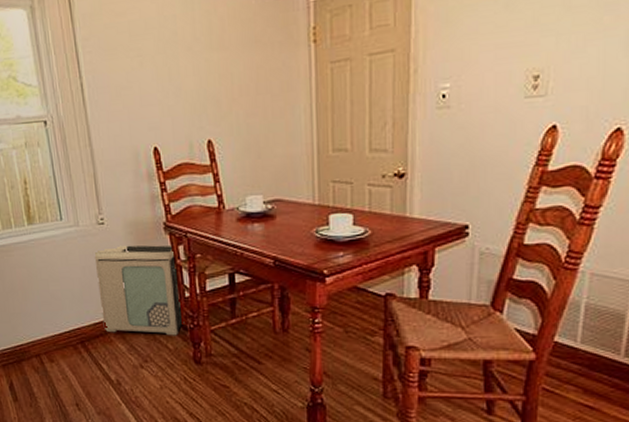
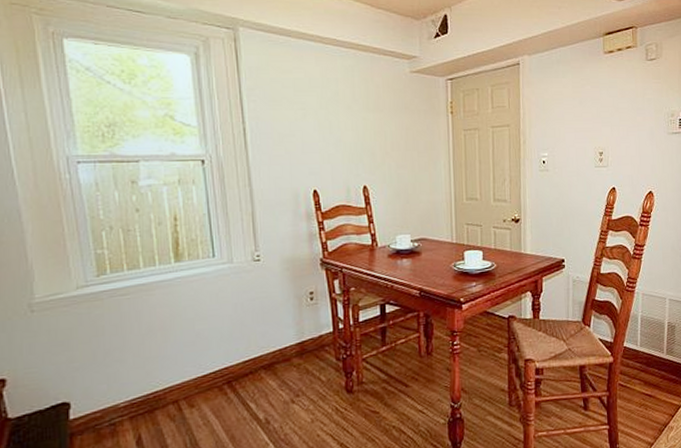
air purifier: present [93,245,185,336] -> none [247,280,338,370]

